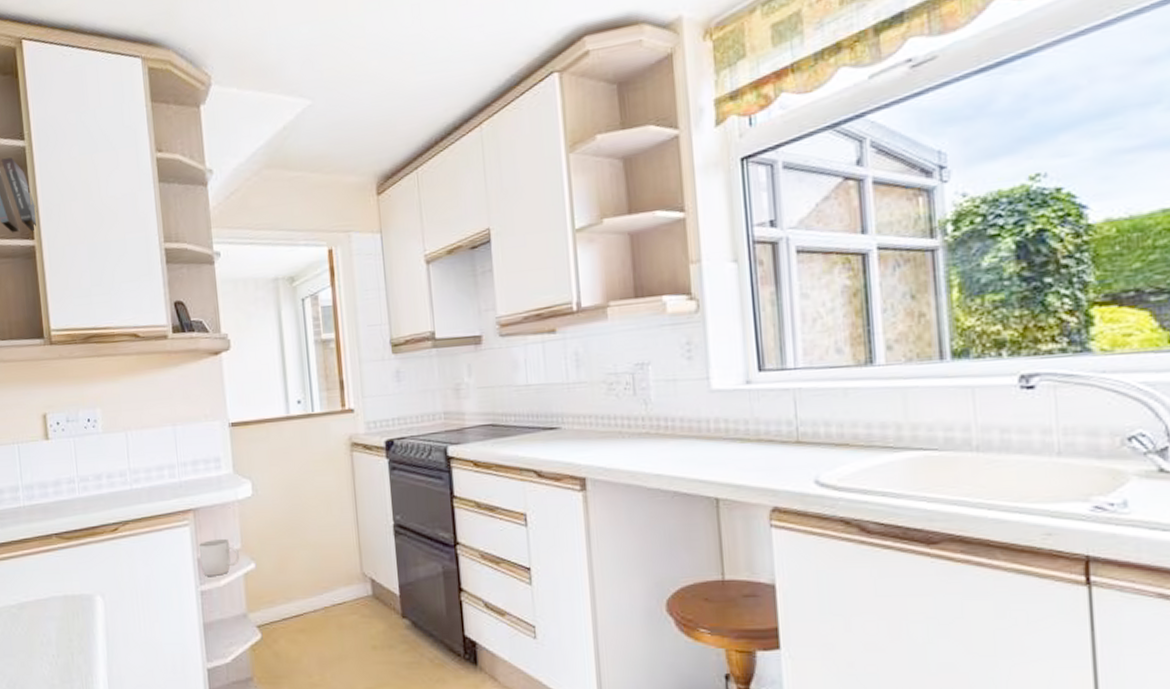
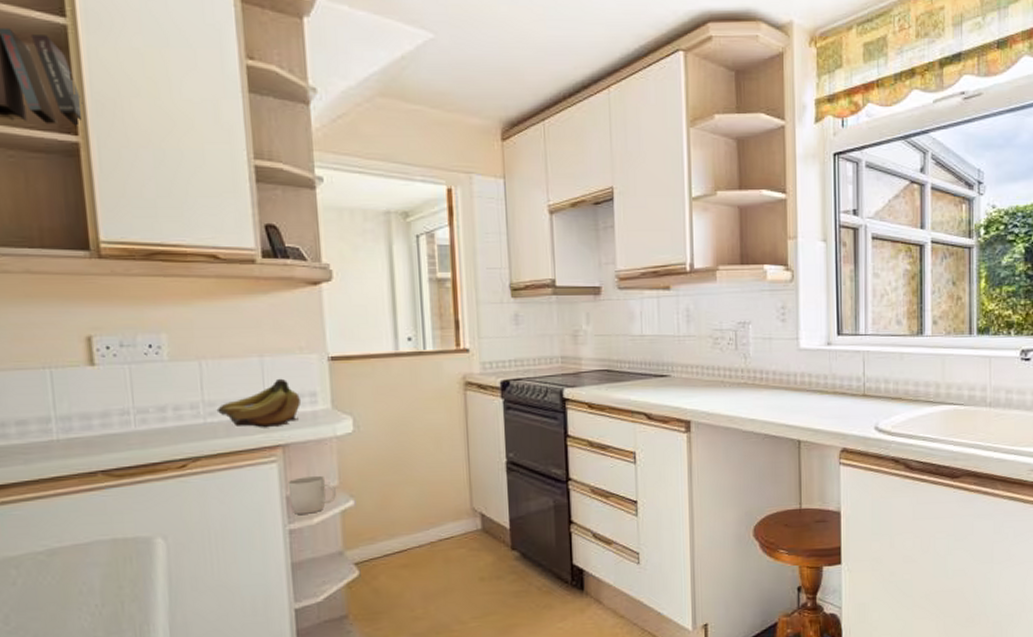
fruit: none [140,445,208,493] -> present [216,378,302,428]

